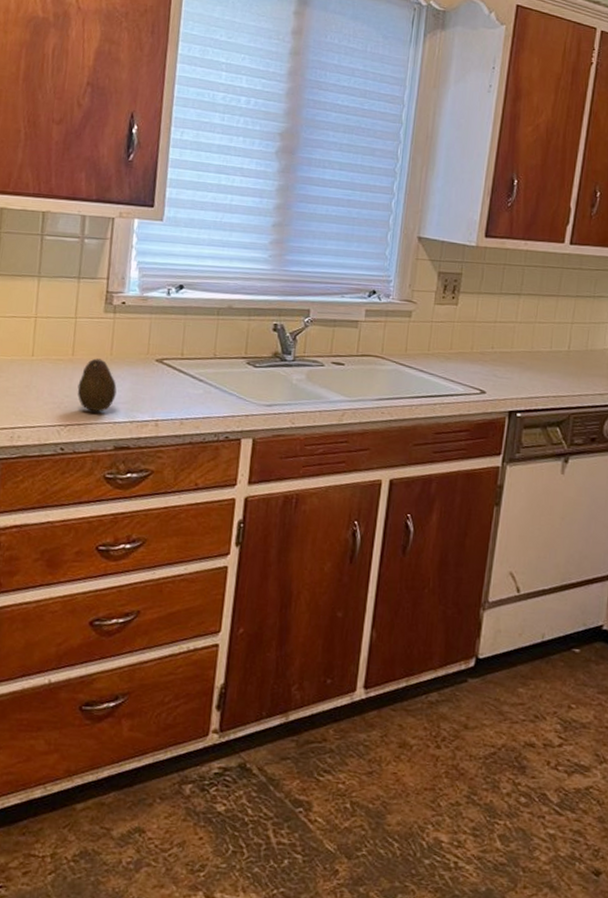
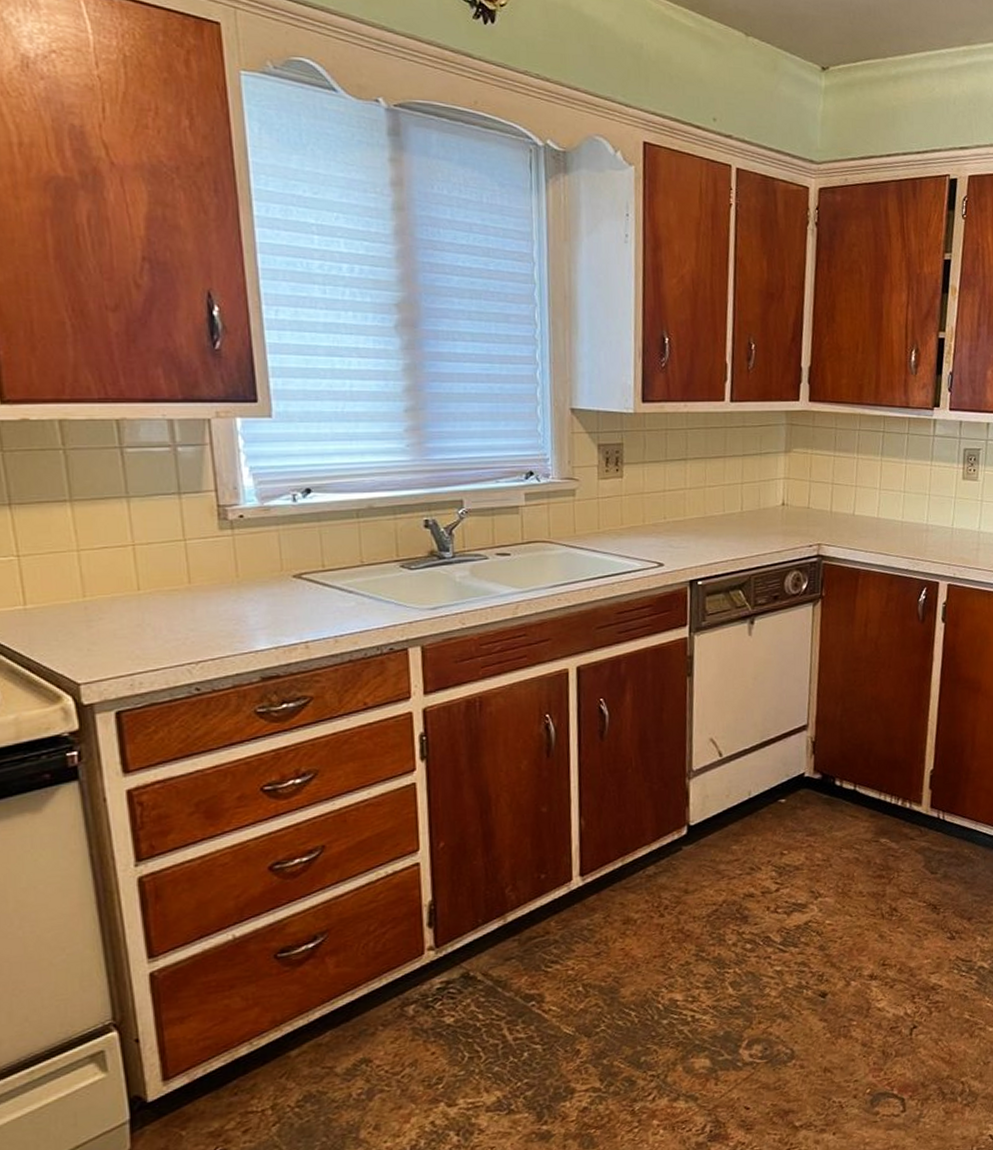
fruit: present [77,358,117,413] -> none [203,583,252,643]

